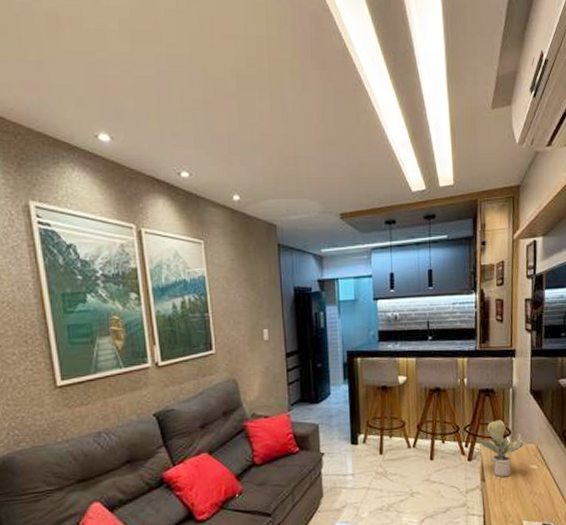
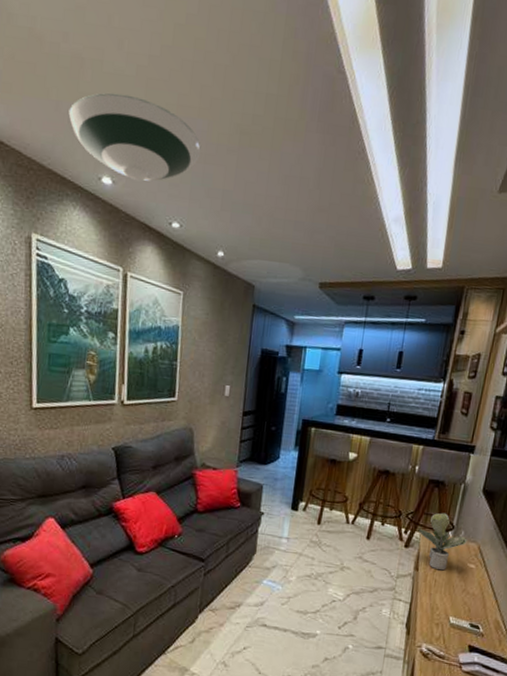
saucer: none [51,48,199,133] -> present [67,92,201,181]

